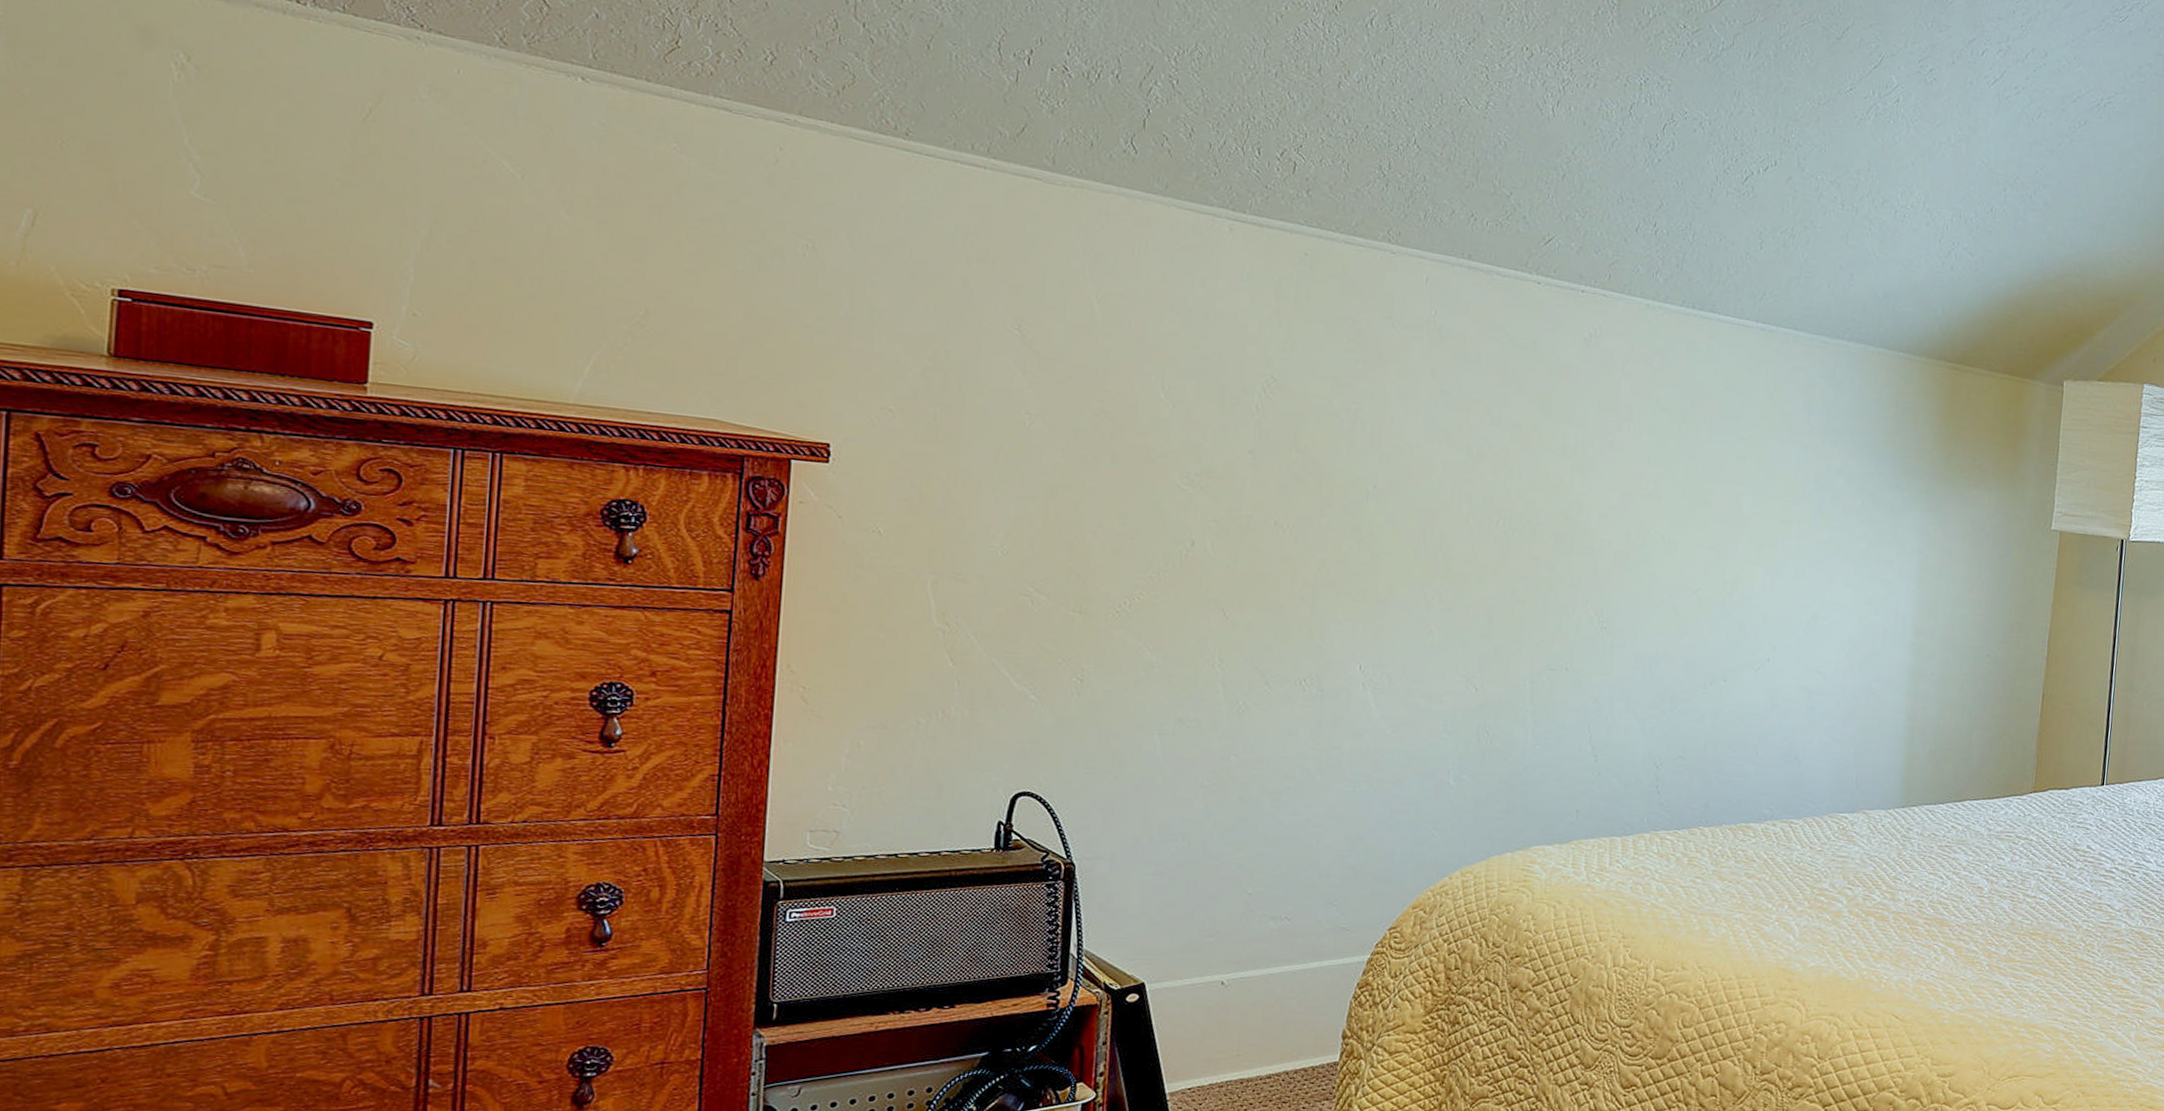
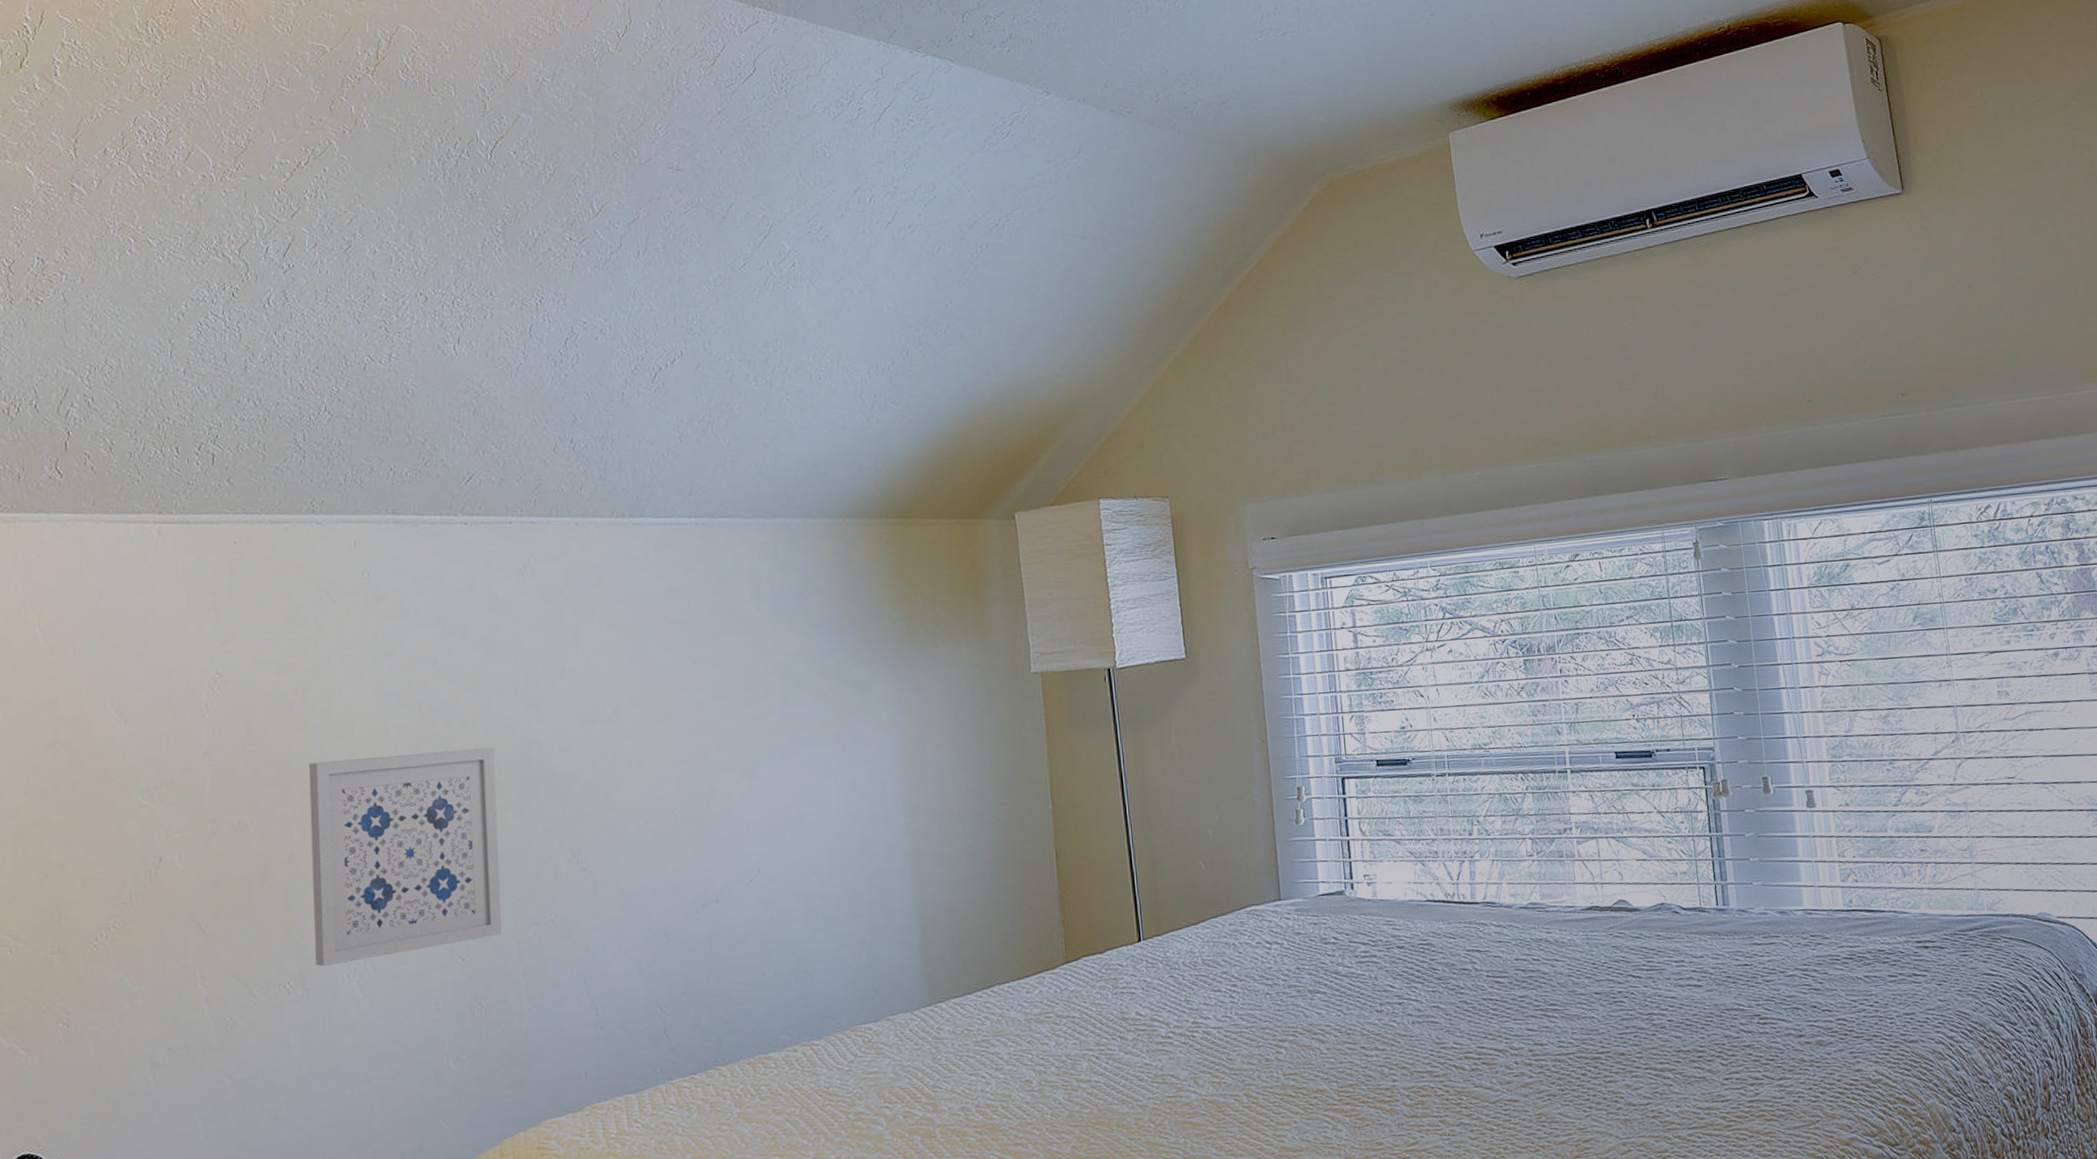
wall art: none [1334,480,1535,674] -> present [308,747,503,967]

